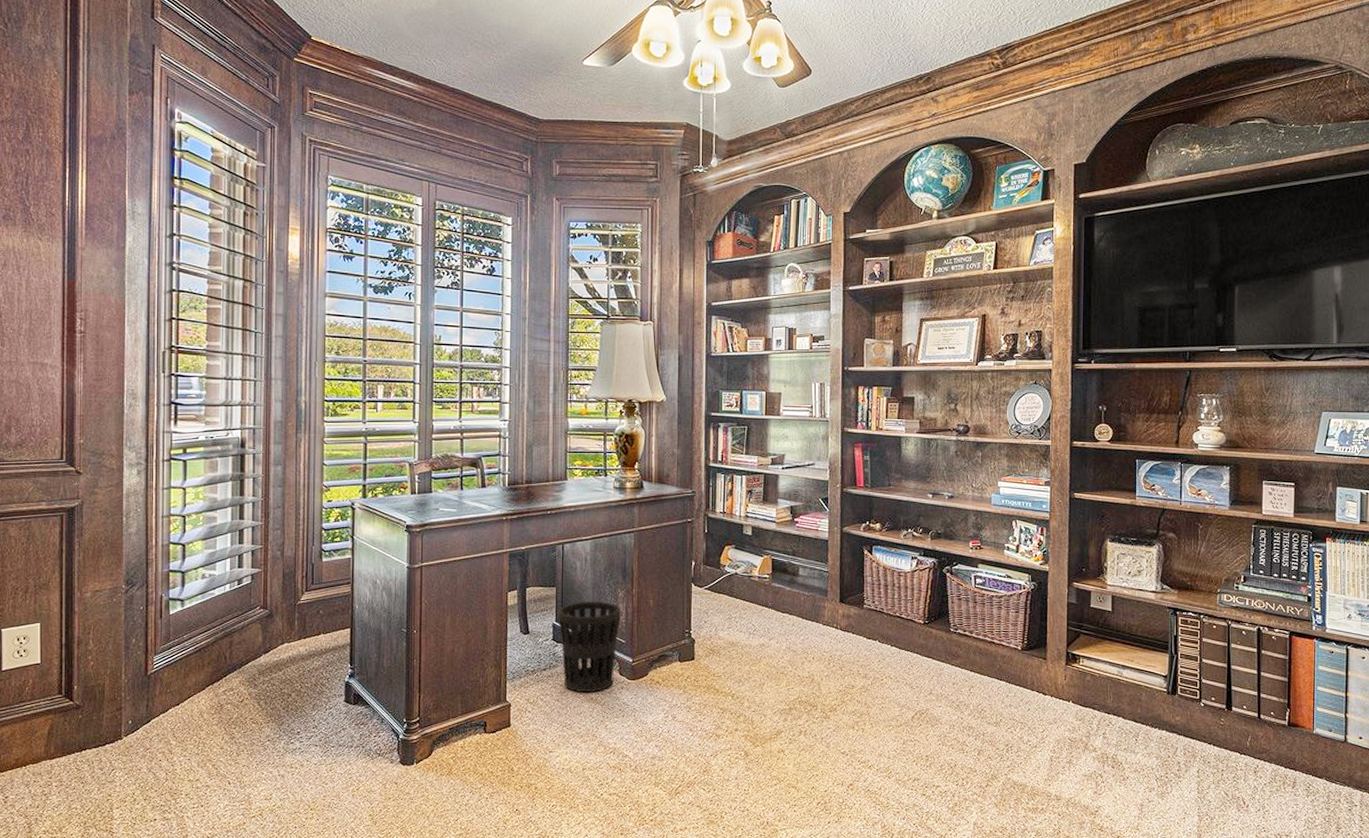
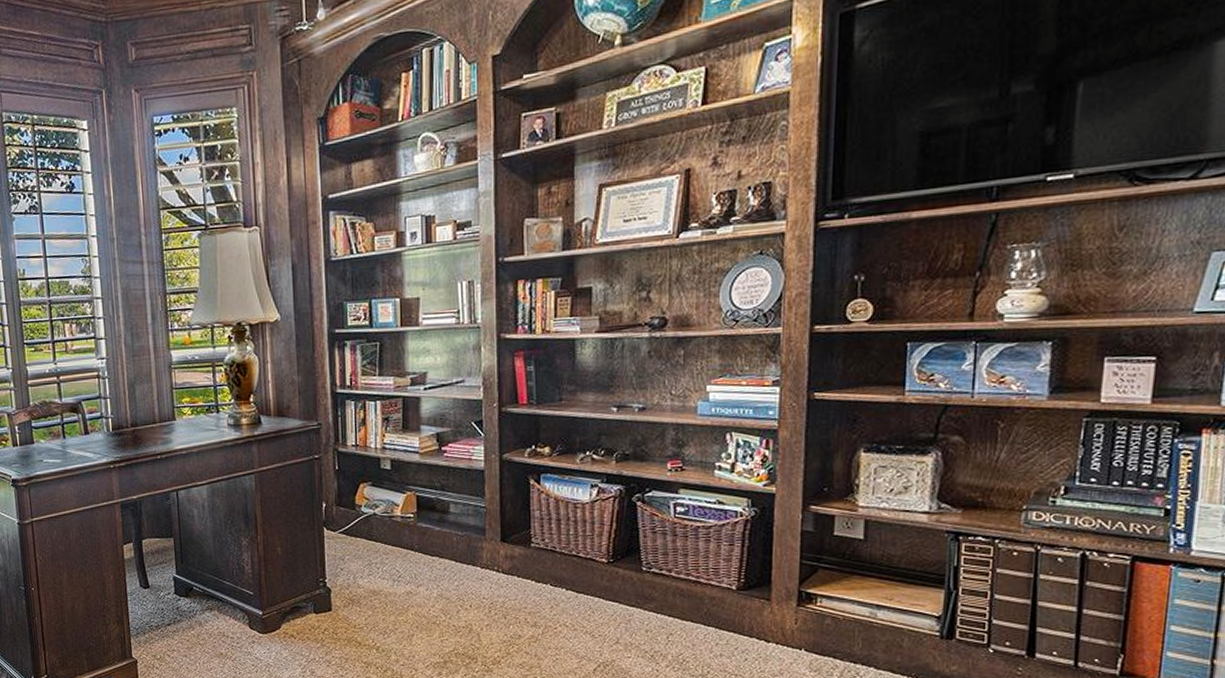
wastebasket: present [558,602,622,693] -> none [178,551,247,648]

